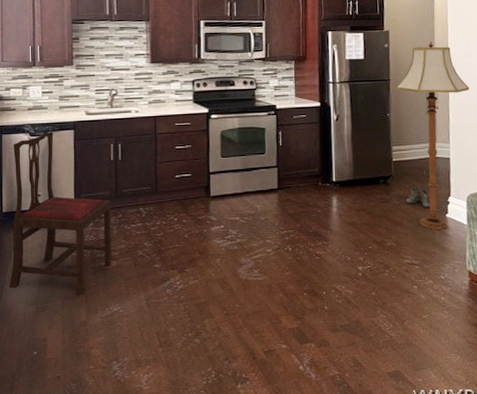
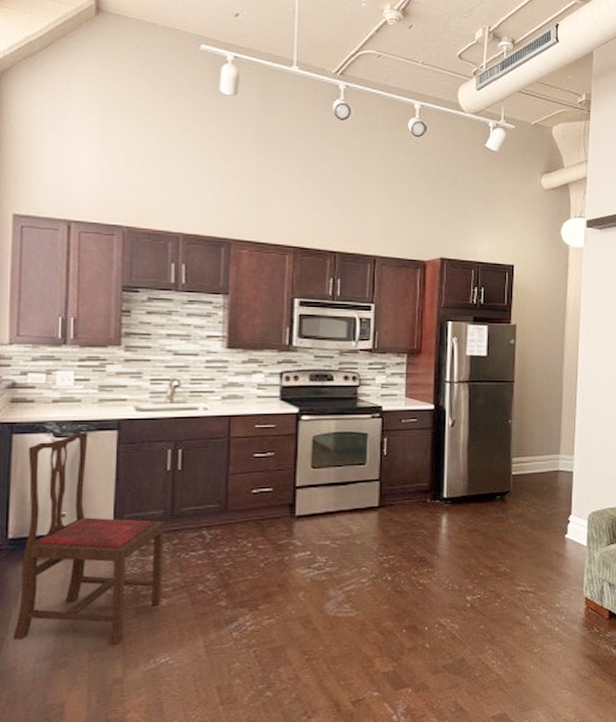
floor lamp: present [395,41,470,229] -> none [519,339,598,552]
boots: present [405,188,430,209] -> none [523,505,549,529]

